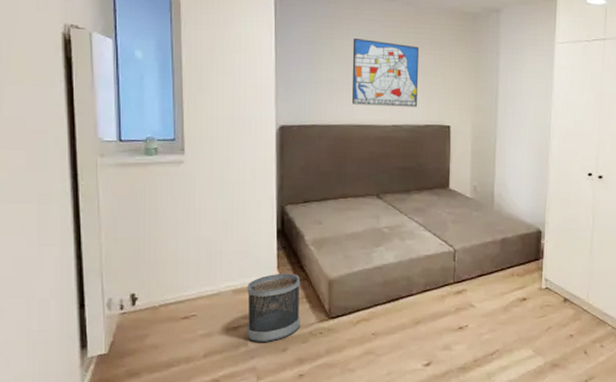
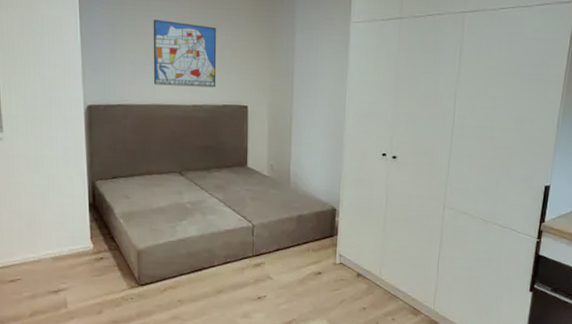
wastebasket: present [247,273,301,343] -> none [65,243,113,306]

